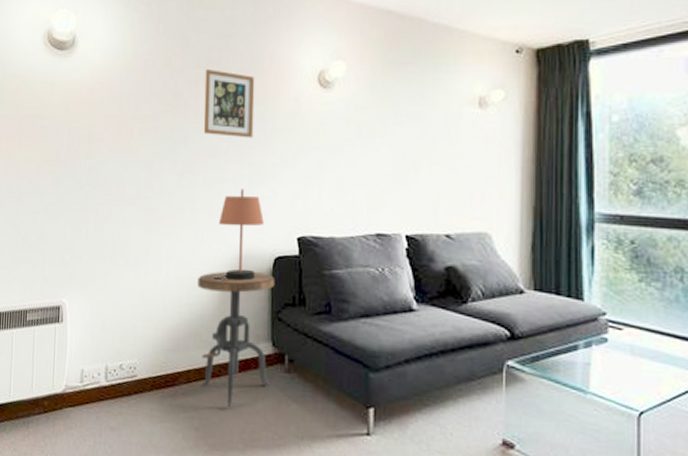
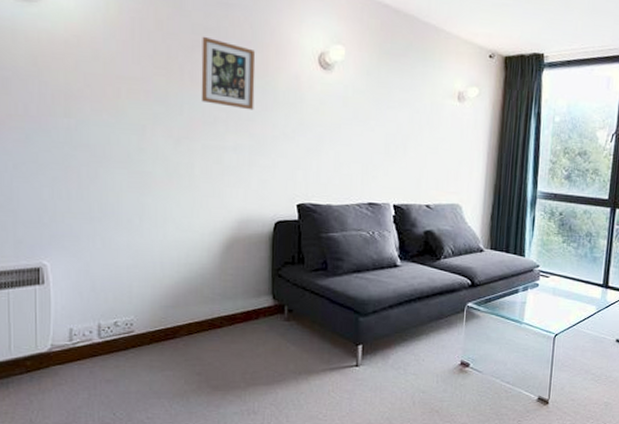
side table: present [197,271,275,408] -> none [197,233,276,354]
table lamp: present [213,189,264,281] -> none [214,158,265,243]

